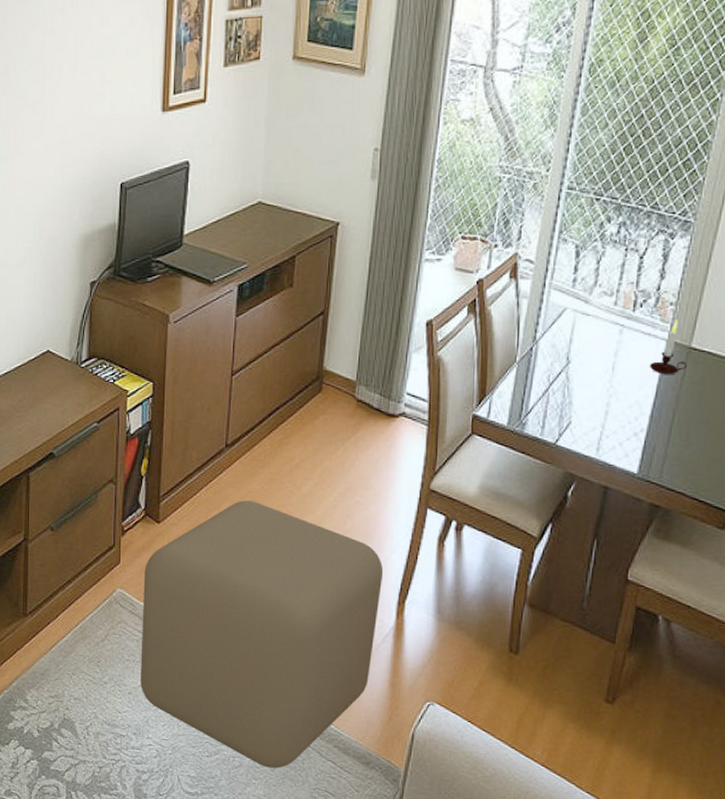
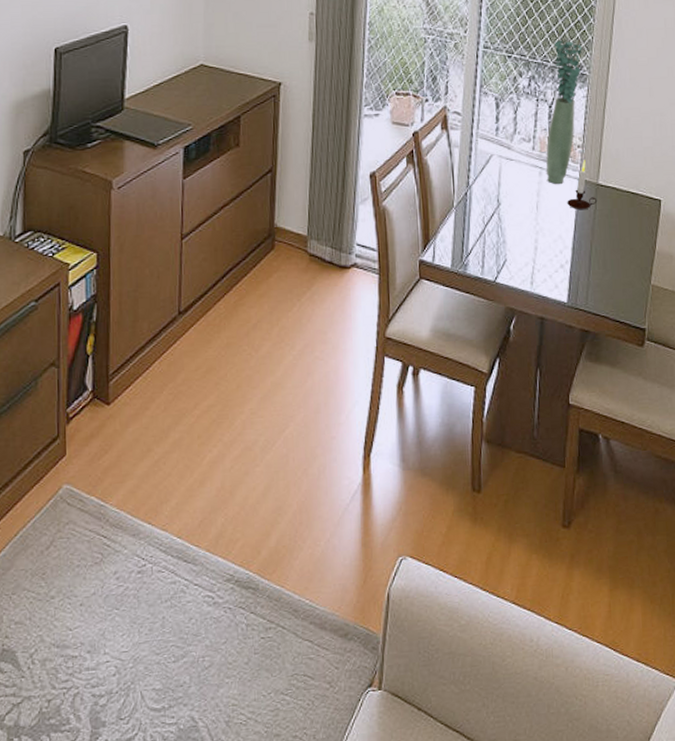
cube: present [141,500,384,769] -> none [93,368,348,662]
vase: none [627,174,690,344] -> present [546,34,583,184]

